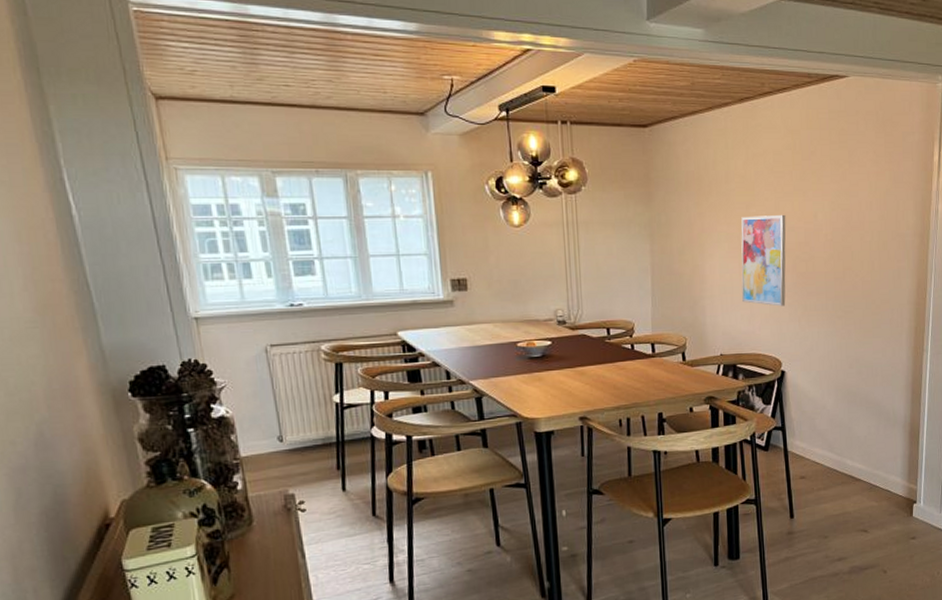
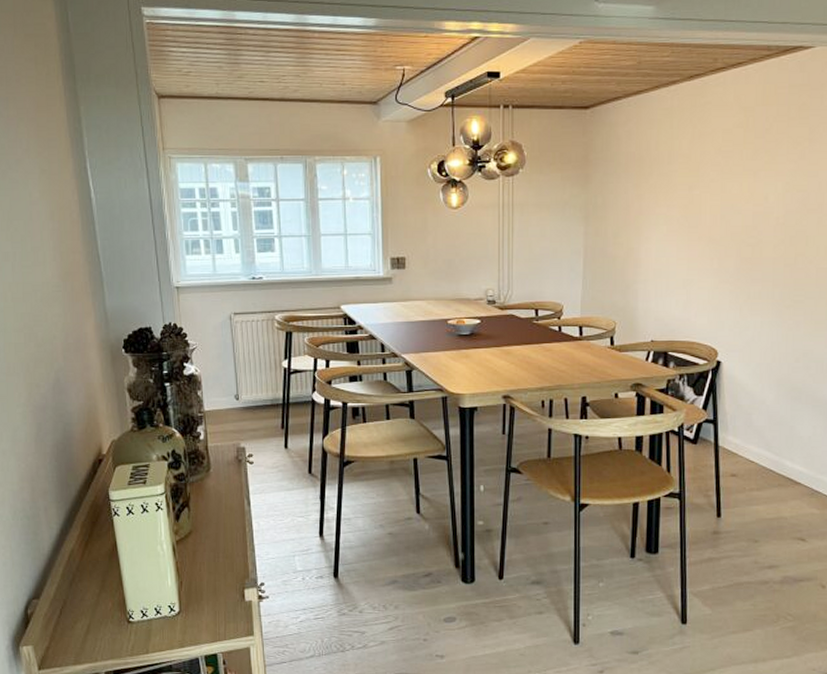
wall art: present [741,214,786,307] -> none [679,196,733,293]

